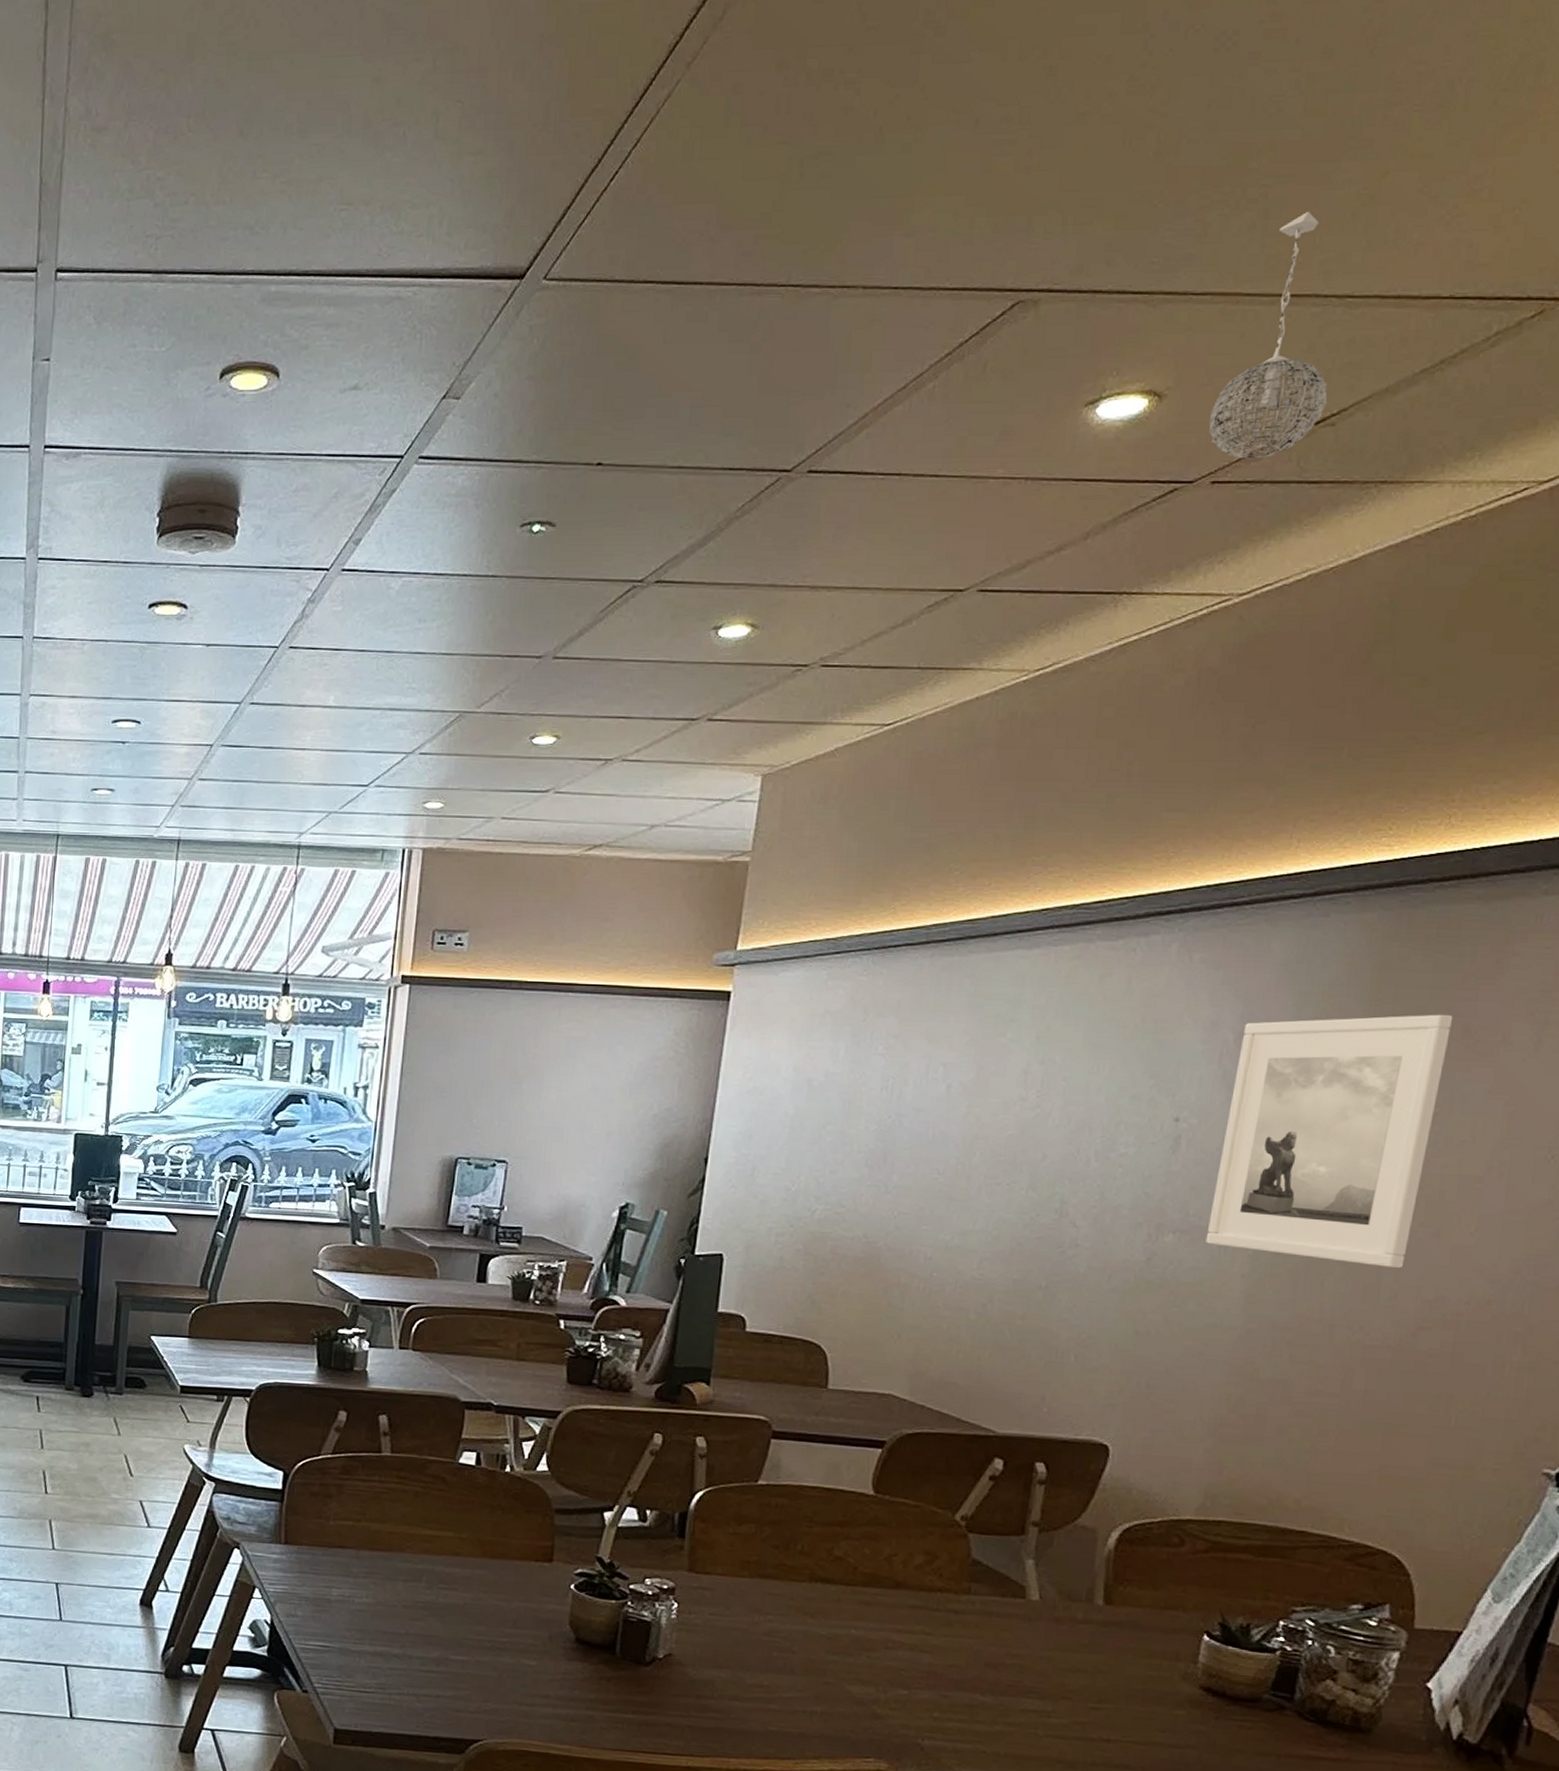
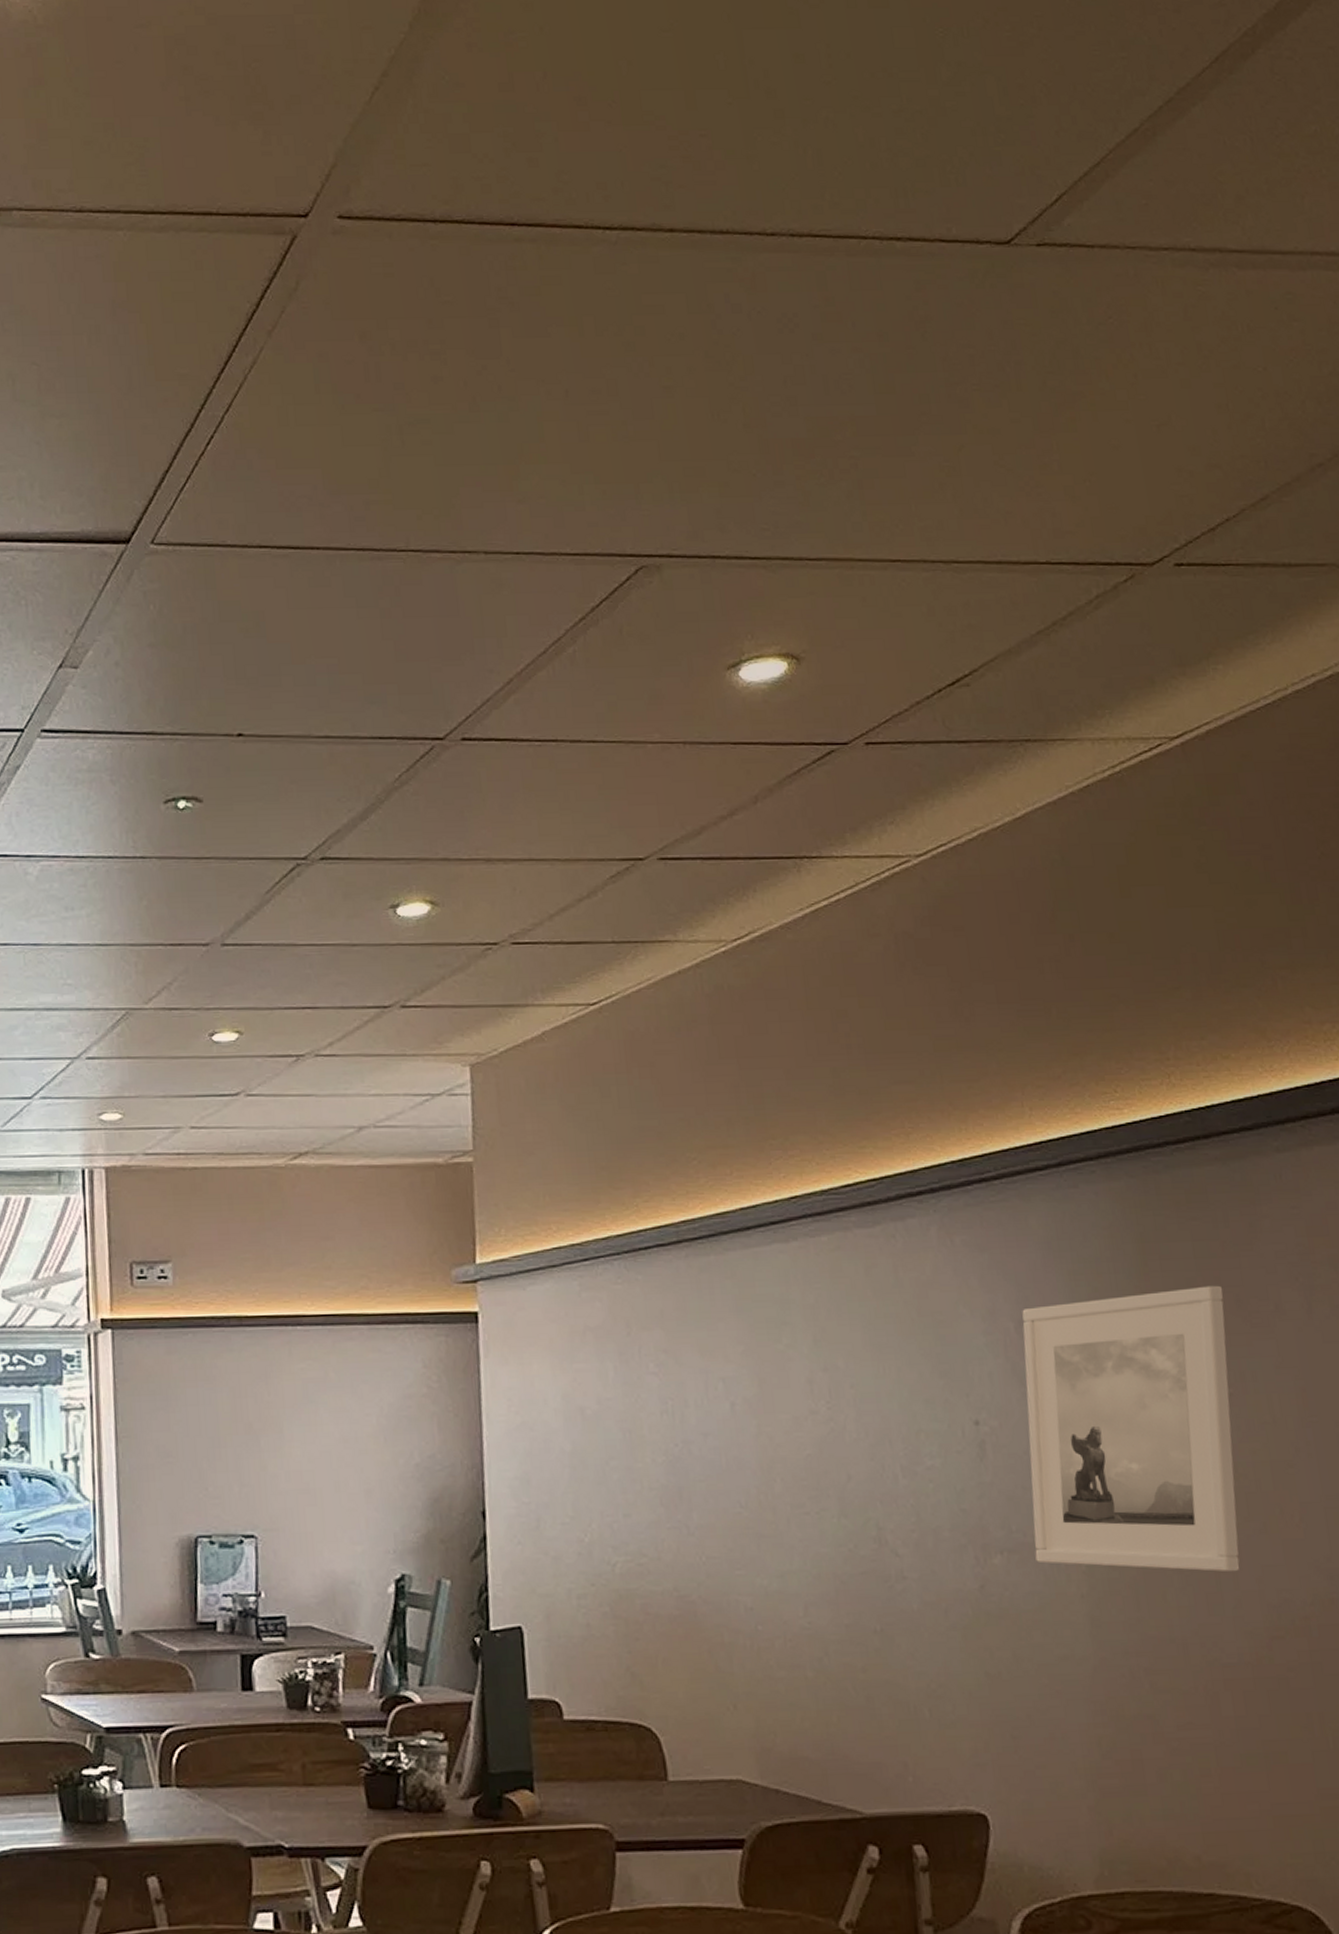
pendant light: present [1208,211,1328,459] -> none [849,481,958,720]

